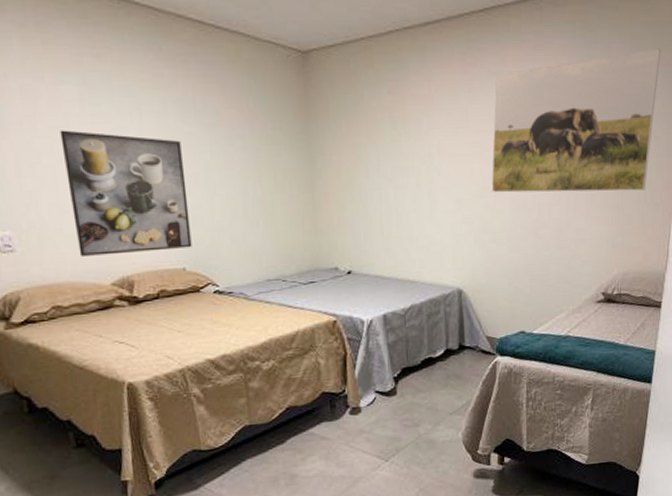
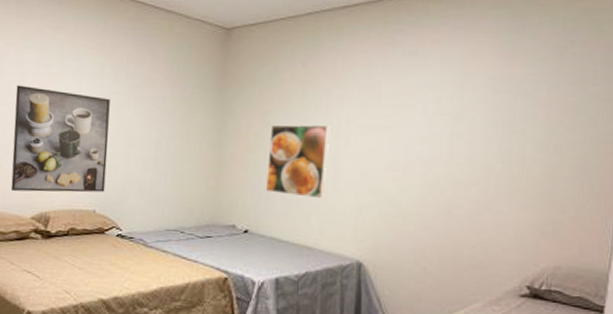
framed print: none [362,155,423,233] -> present [266,124,331,199]
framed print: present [491,48,661,193] -> none [401,34,600,178]

